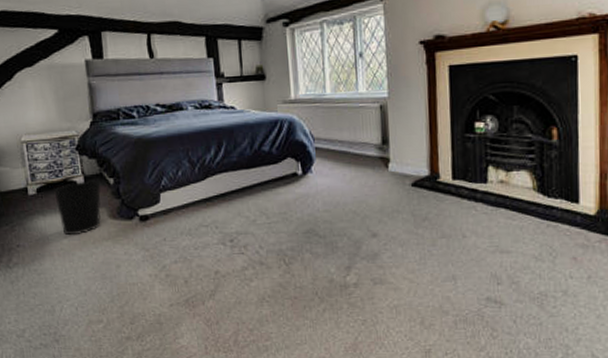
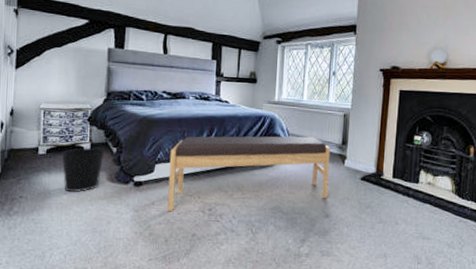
bench: none [174,139,372,248] -> present [167,136,330,212]

